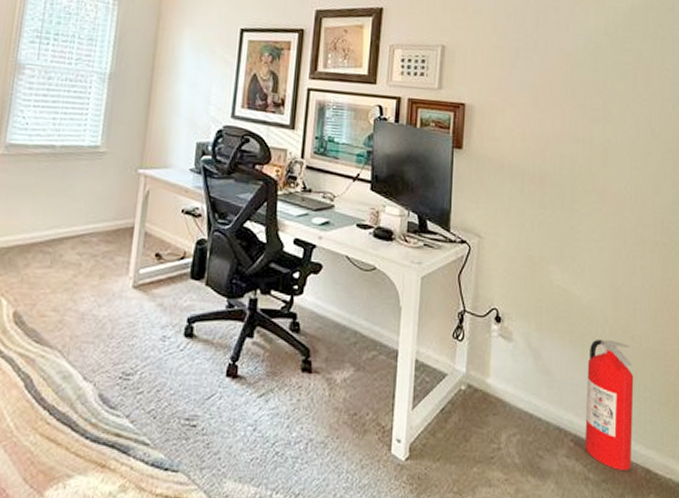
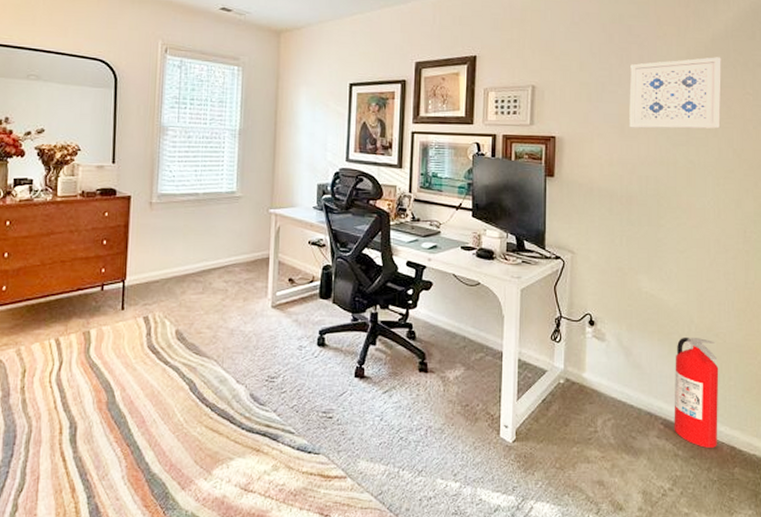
wall art: none [544,28,640,106] -> present [629,57,722,129]

